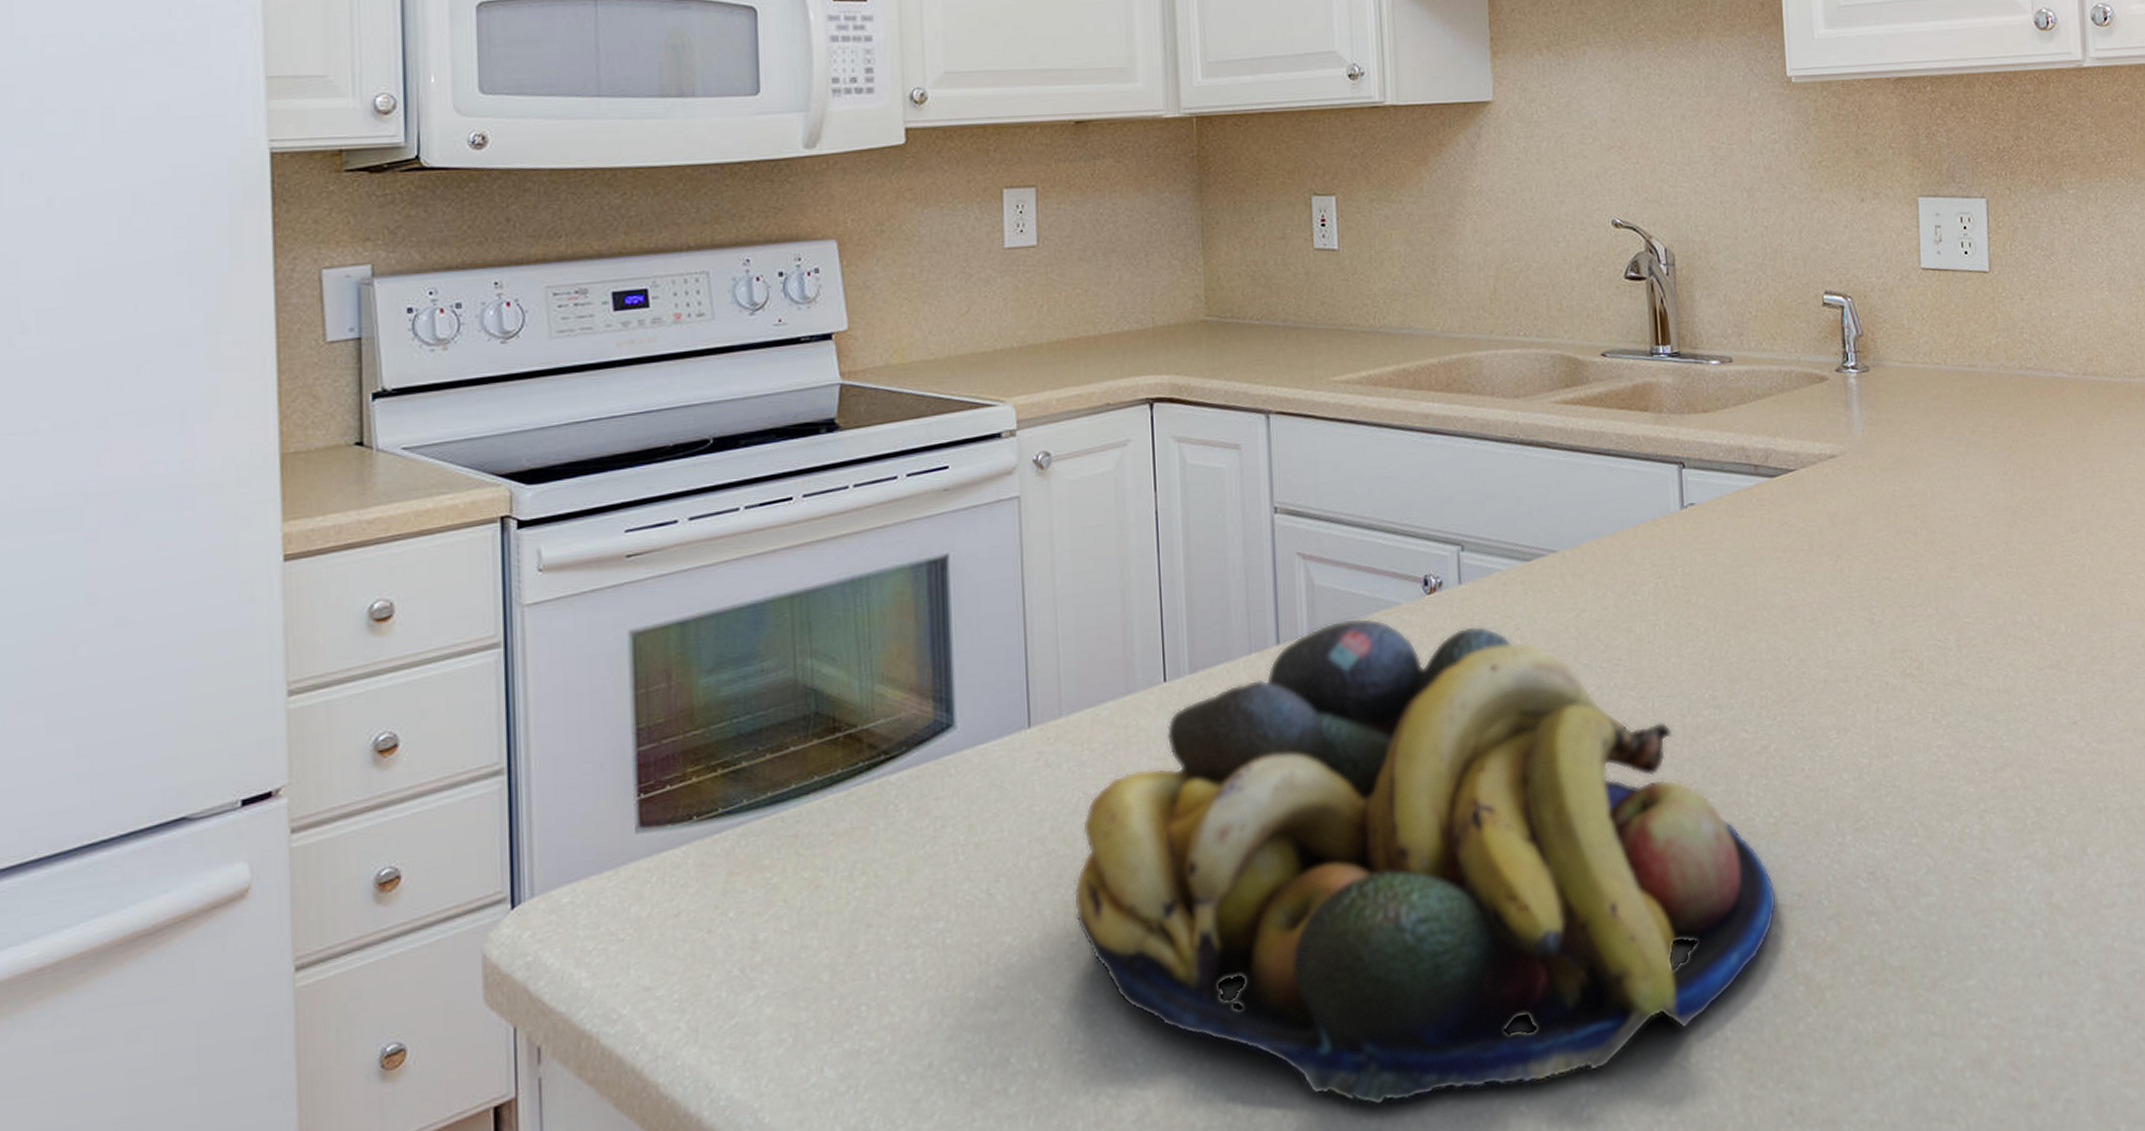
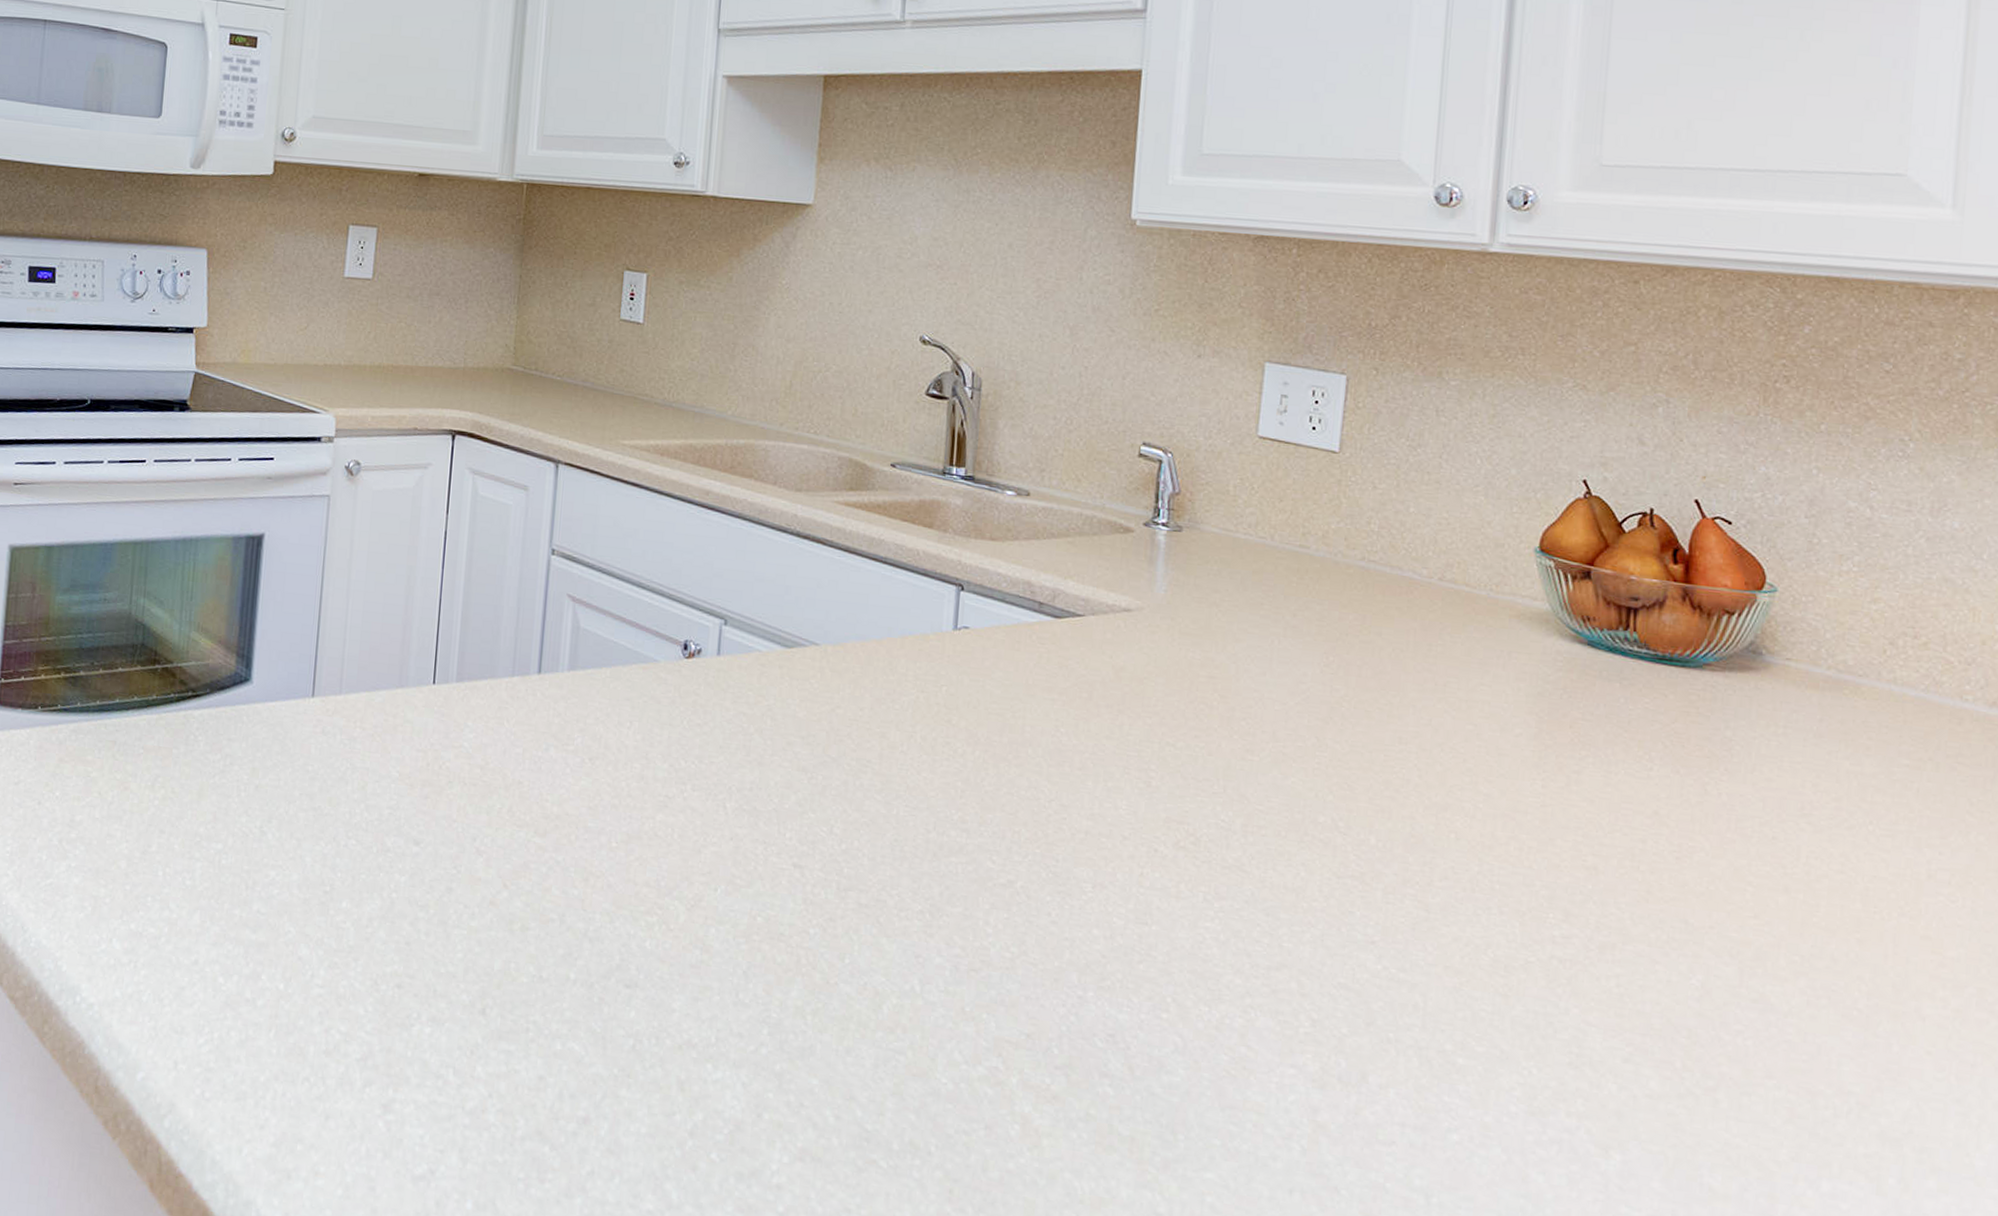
fruit bowl: present [1073,617,1776,1106] -> none [330,664,1002,1144]

